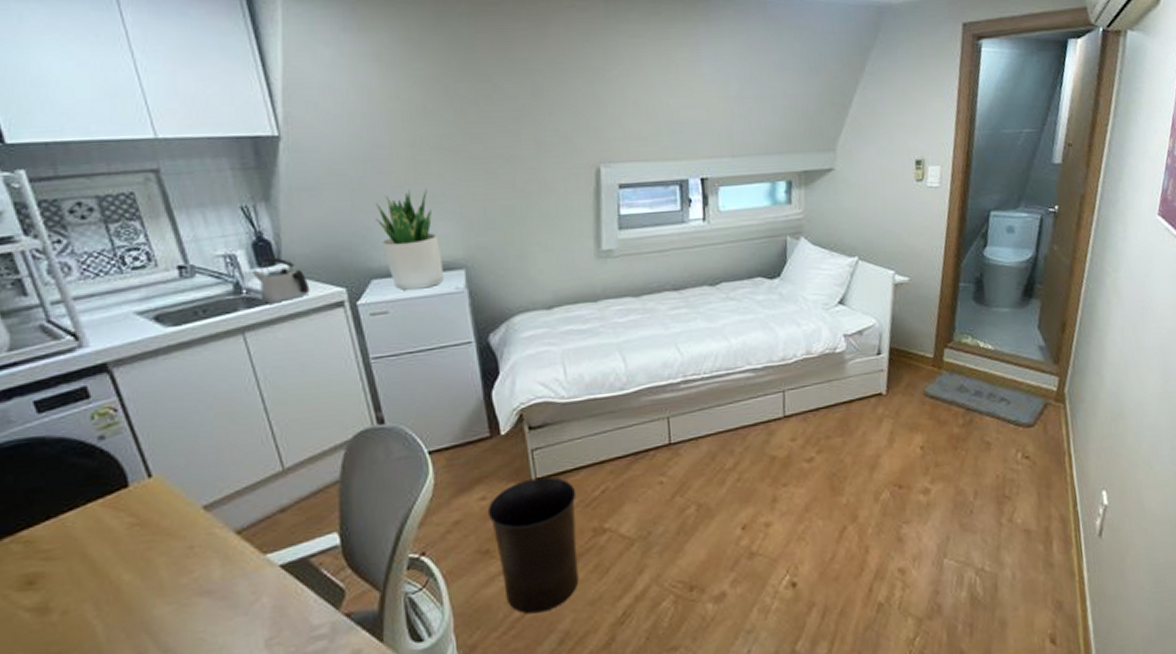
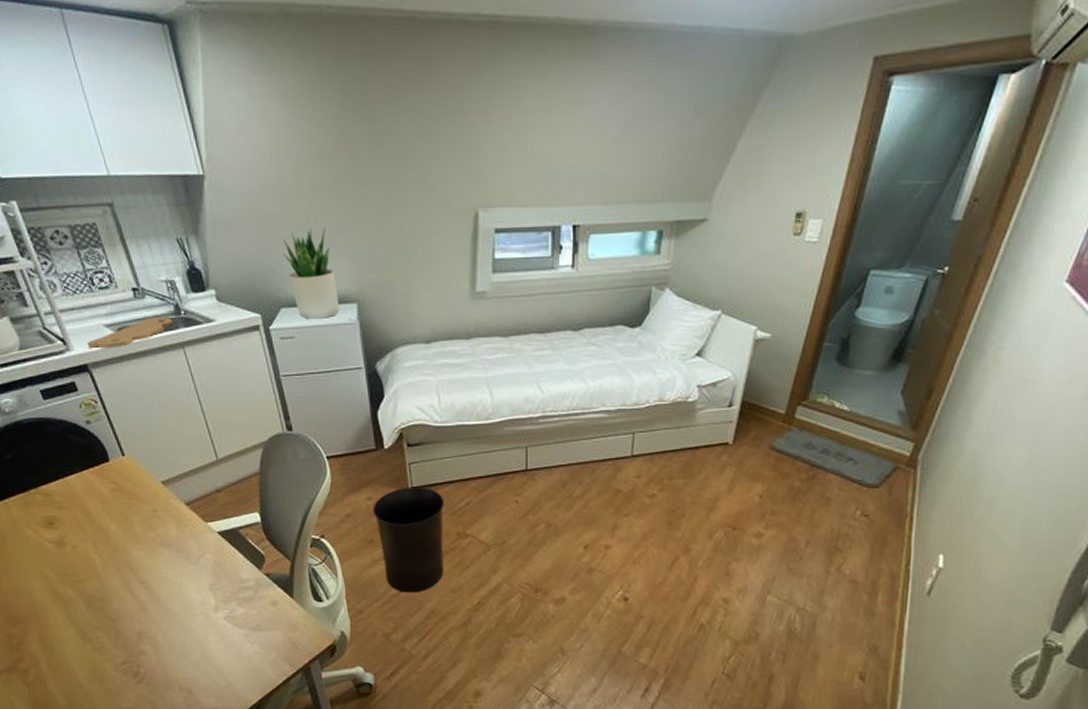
cutting board: none [109,297,231,342] -> present [87,316,174,349]
kettle: present [250,257,310,305] -> none [186,284,233,325]

